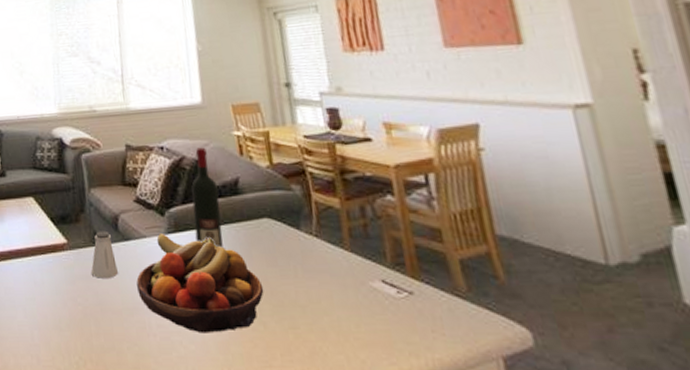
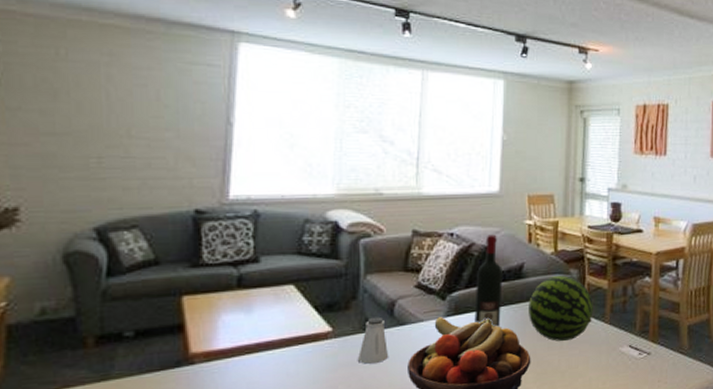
fruit: none [250,192,328,268] -> present [529,276,593,341]

